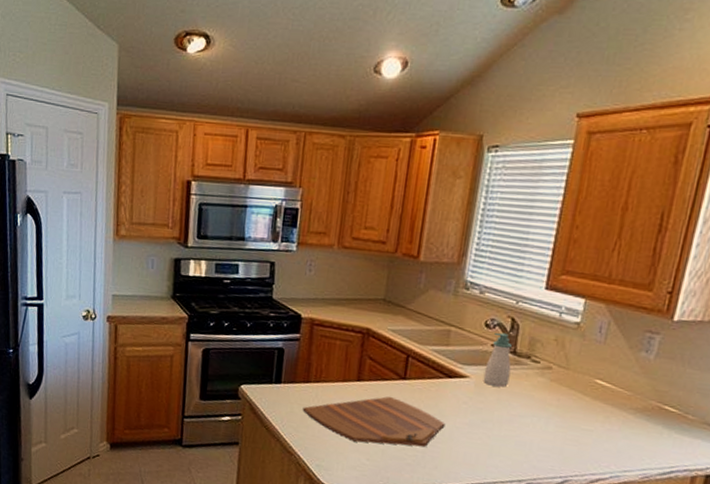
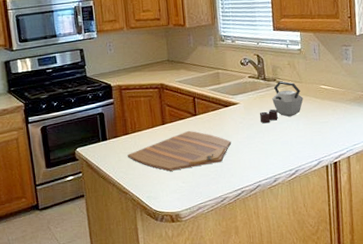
soap bottle: present [483,332,512,387] -> none [248,66,266,106]
kettle: none [492,360,565,413] -> present [259,81,303,124]

